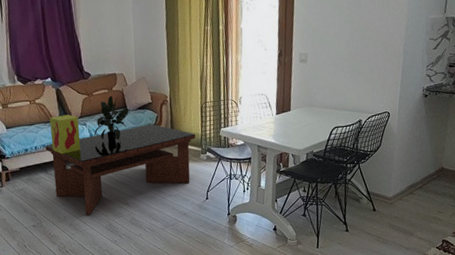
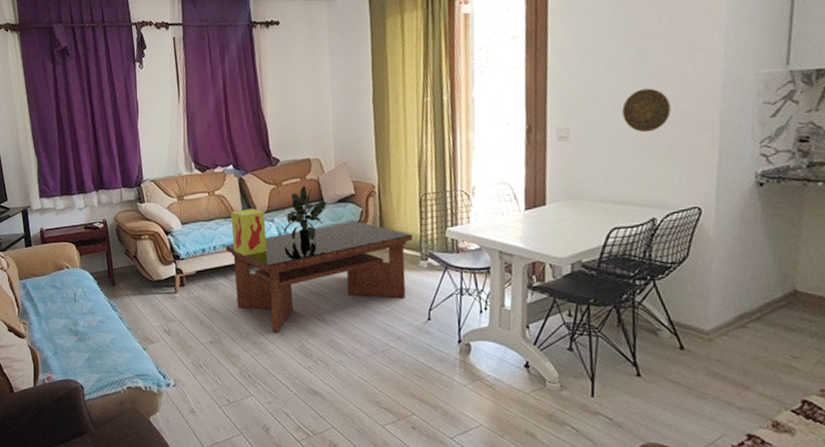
decorative plate: none [343,26,374,58] -> present [622,88,671,133]

